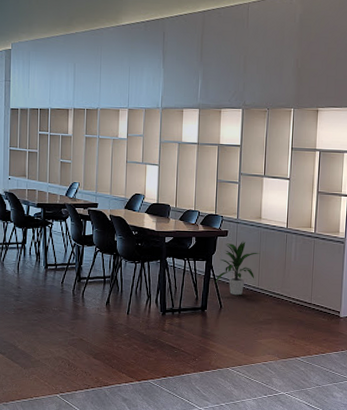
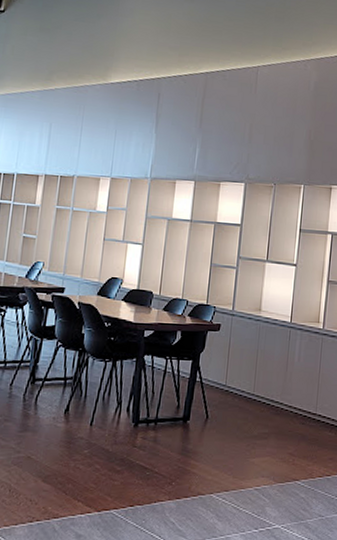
indoor plant: present [216,241,260,296] -> none [202,337,258,403]

